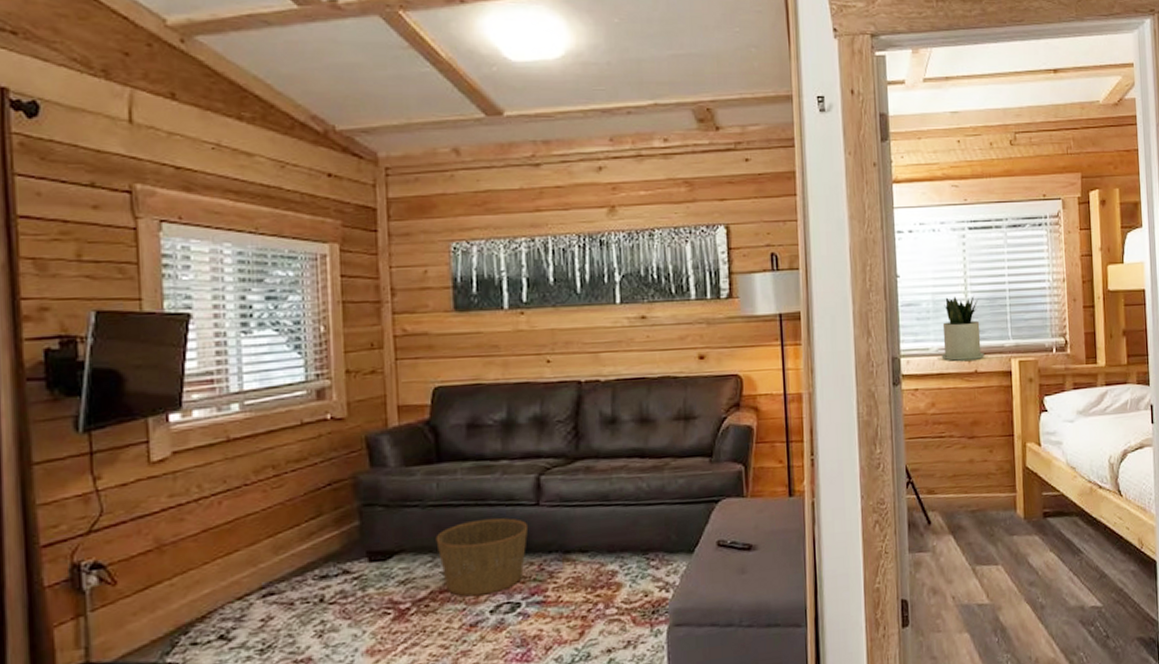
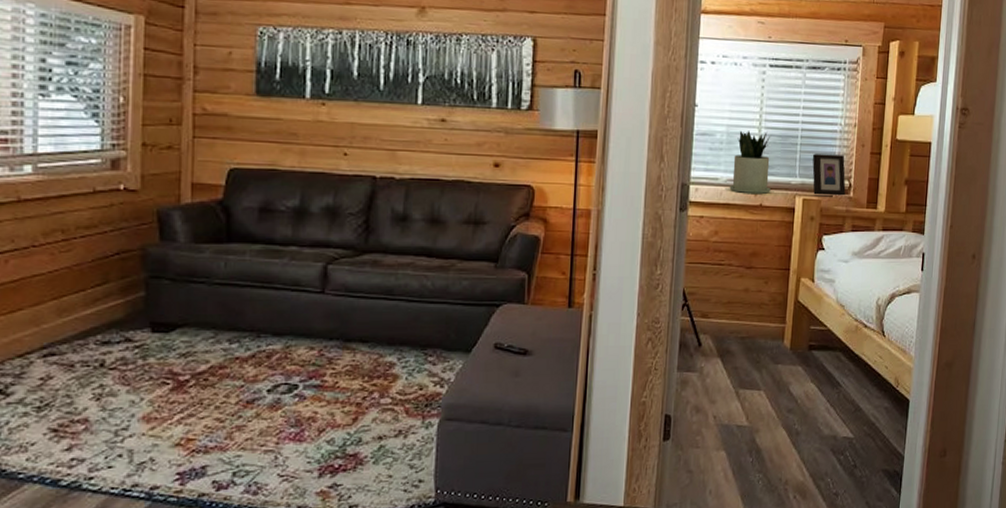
basket: present [436,517,529,597] -> none [219,301,312,375]
picture frame: none [1023,311,1062,356] -> present [812,154,846,196]

